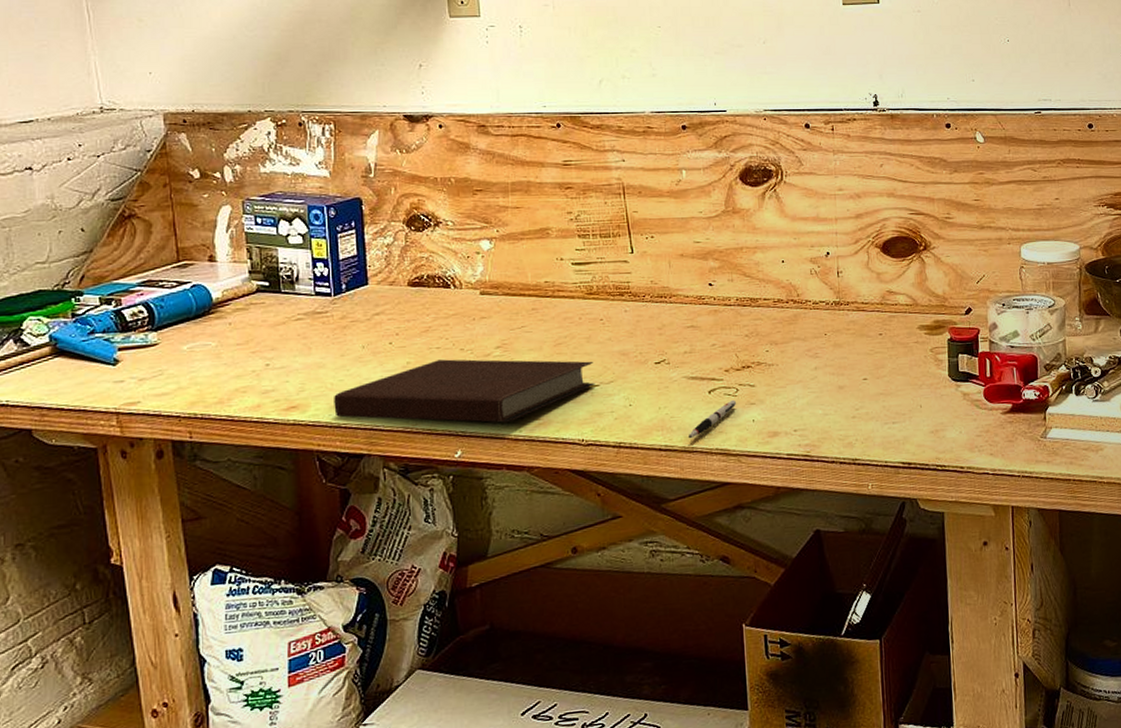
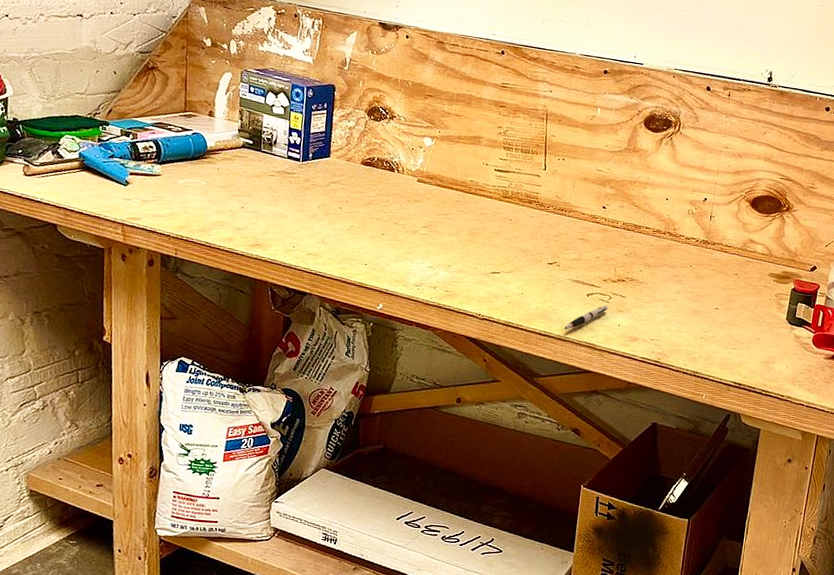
notebook: present [334,359,595,423] -> none [289,228,498,289]

